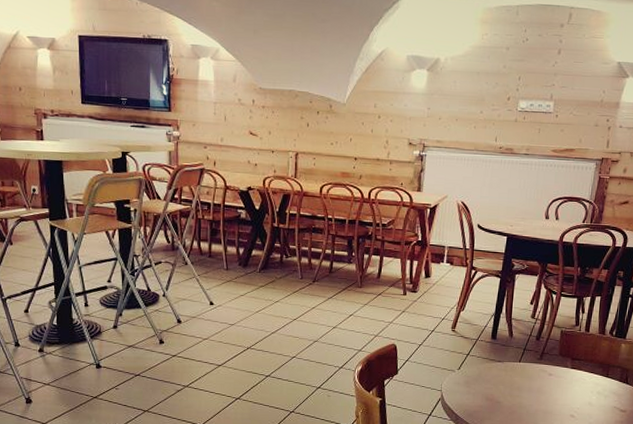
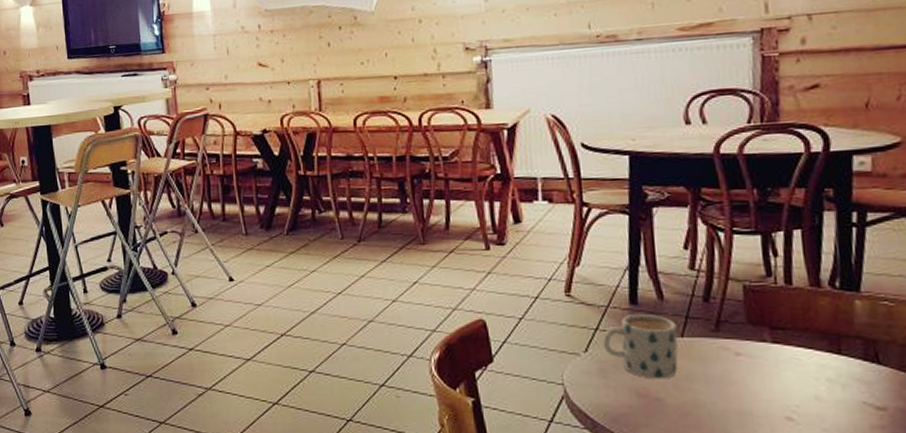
mug: none [470,346,518,389] -> present [602,315,678,379]

